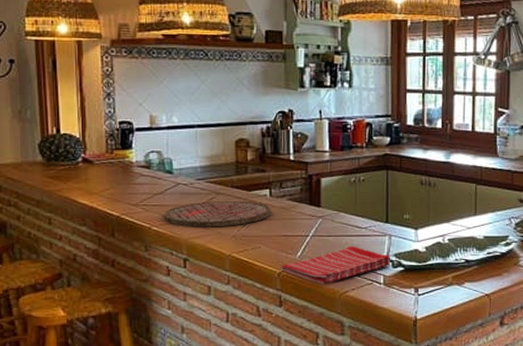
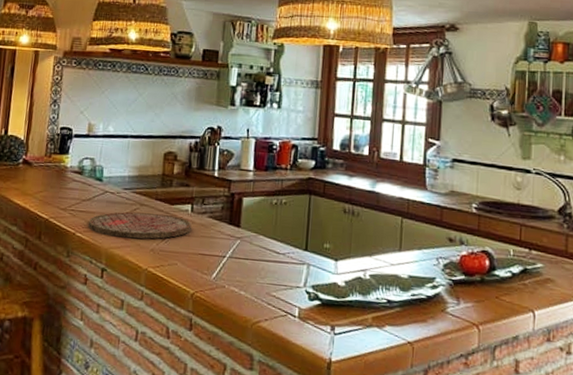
dish towel: present [280,245,390,285] -> none [194,271,307,312]

